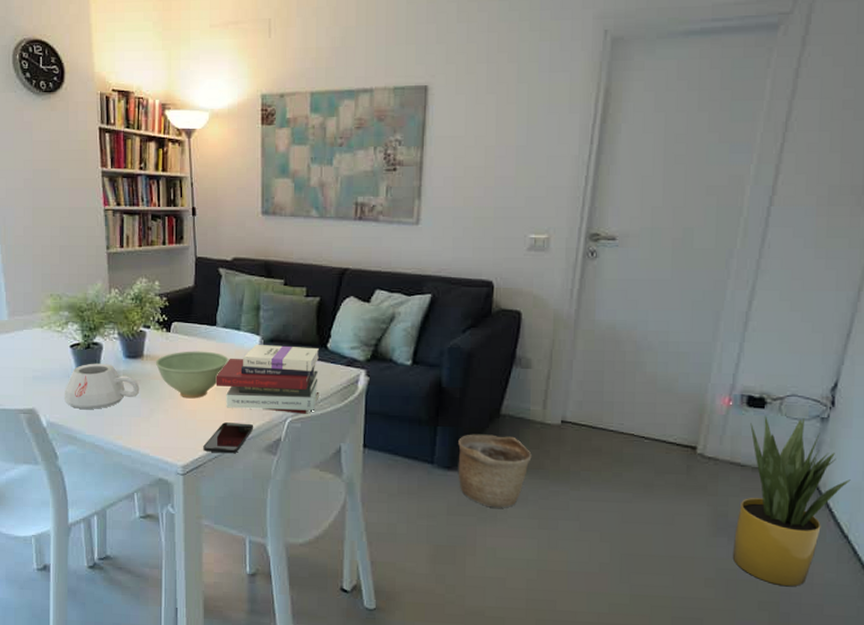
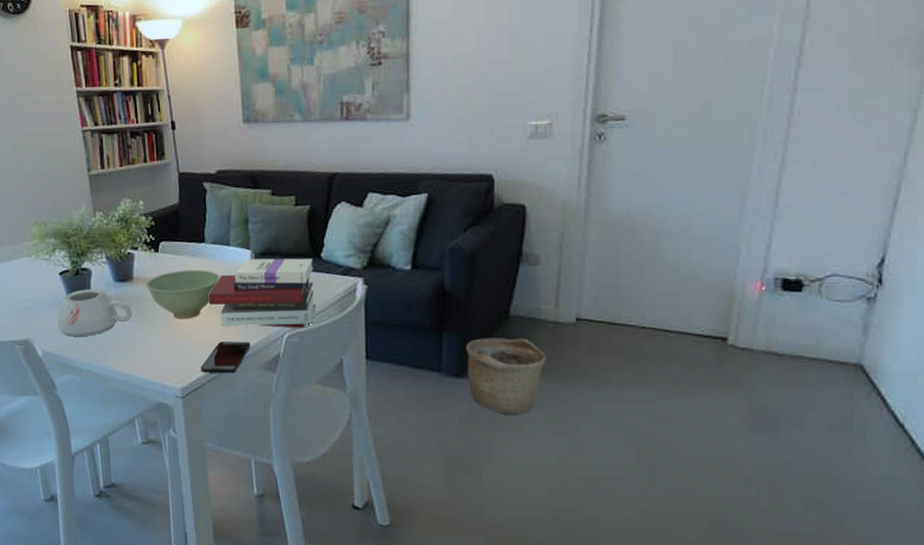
planter: present [732,416,851,587] -> none [773,299,904,483]

